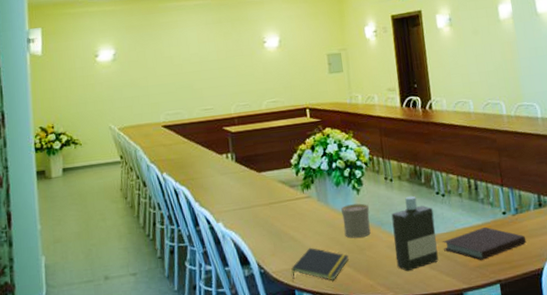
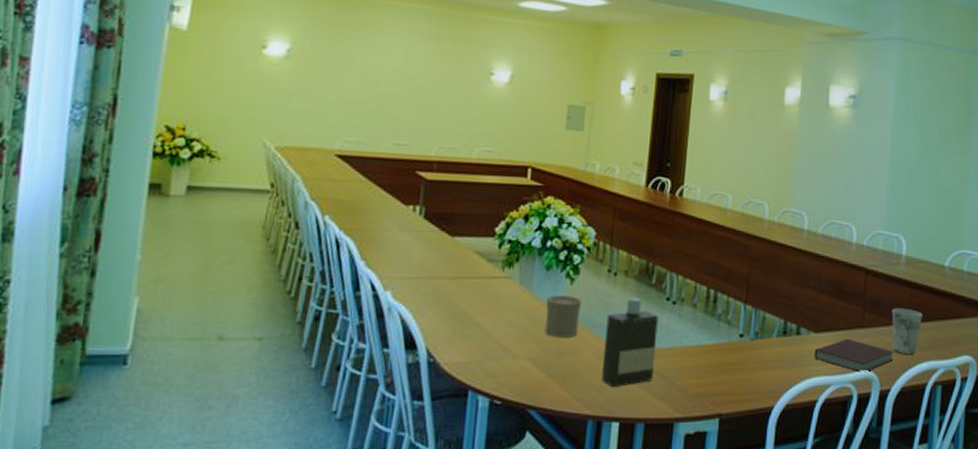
notepad: present [291,247,349,281] -> none [468,340,544,384]
notebook: present [442,226,527,260] -> none [661,348,761,387]

